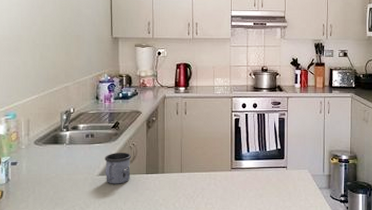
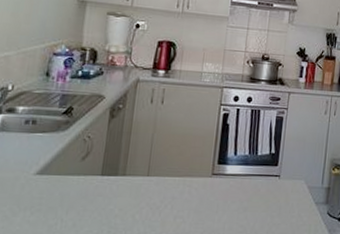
mug: present [105,153,131,184] -> none [45,146,84,187]

